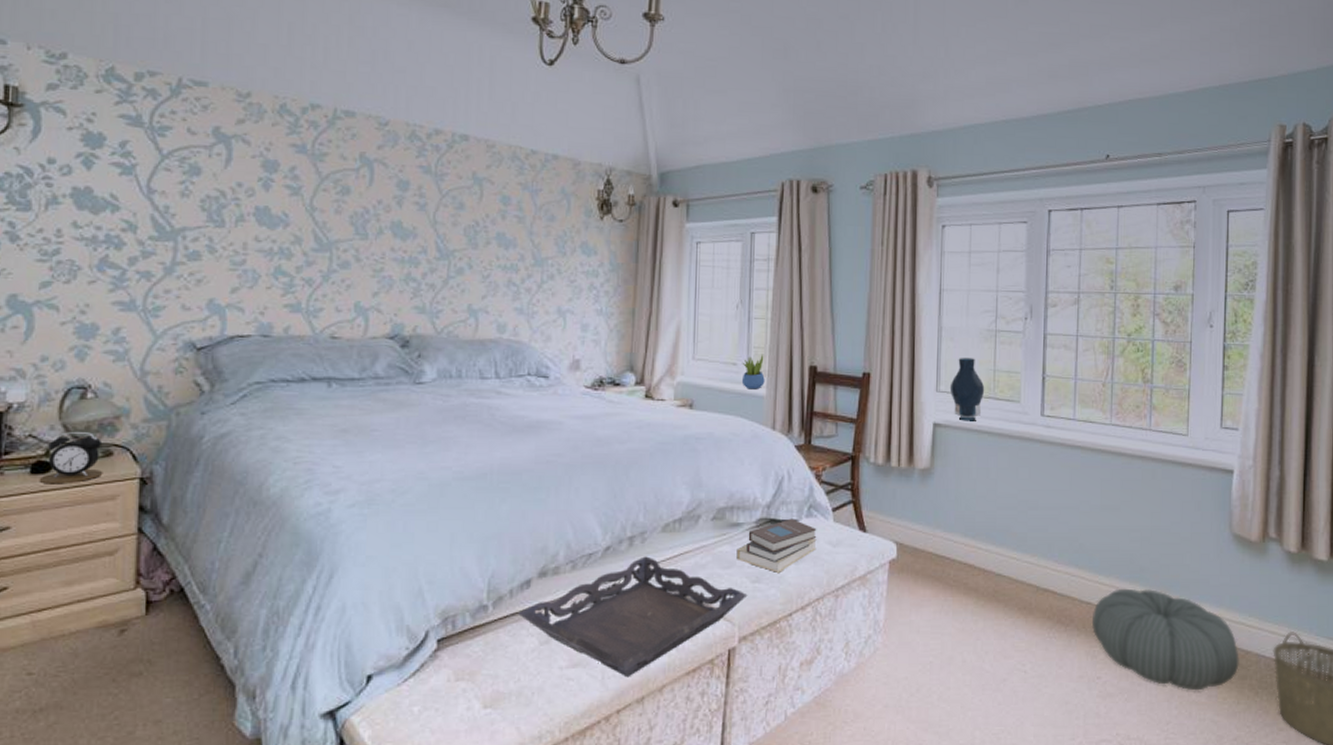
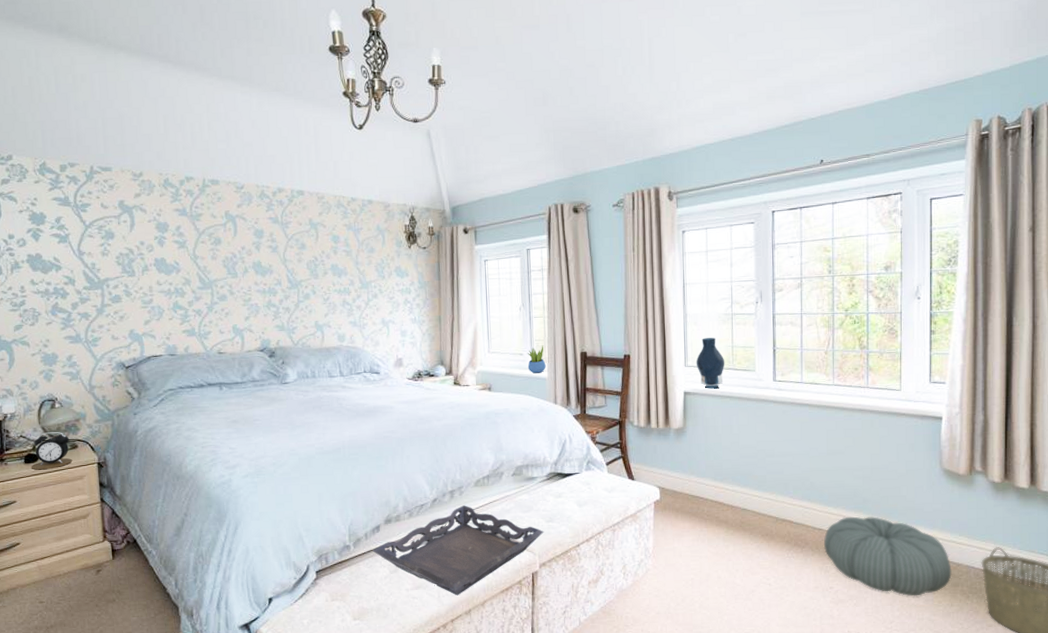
books: present [736,518,817,572] -> none [533,472,596,514]

